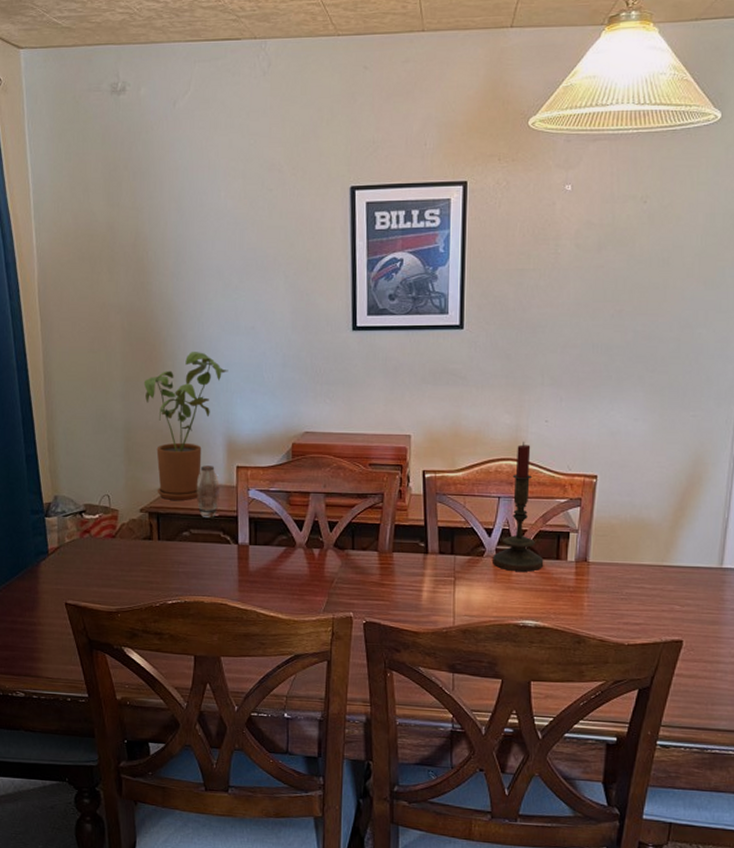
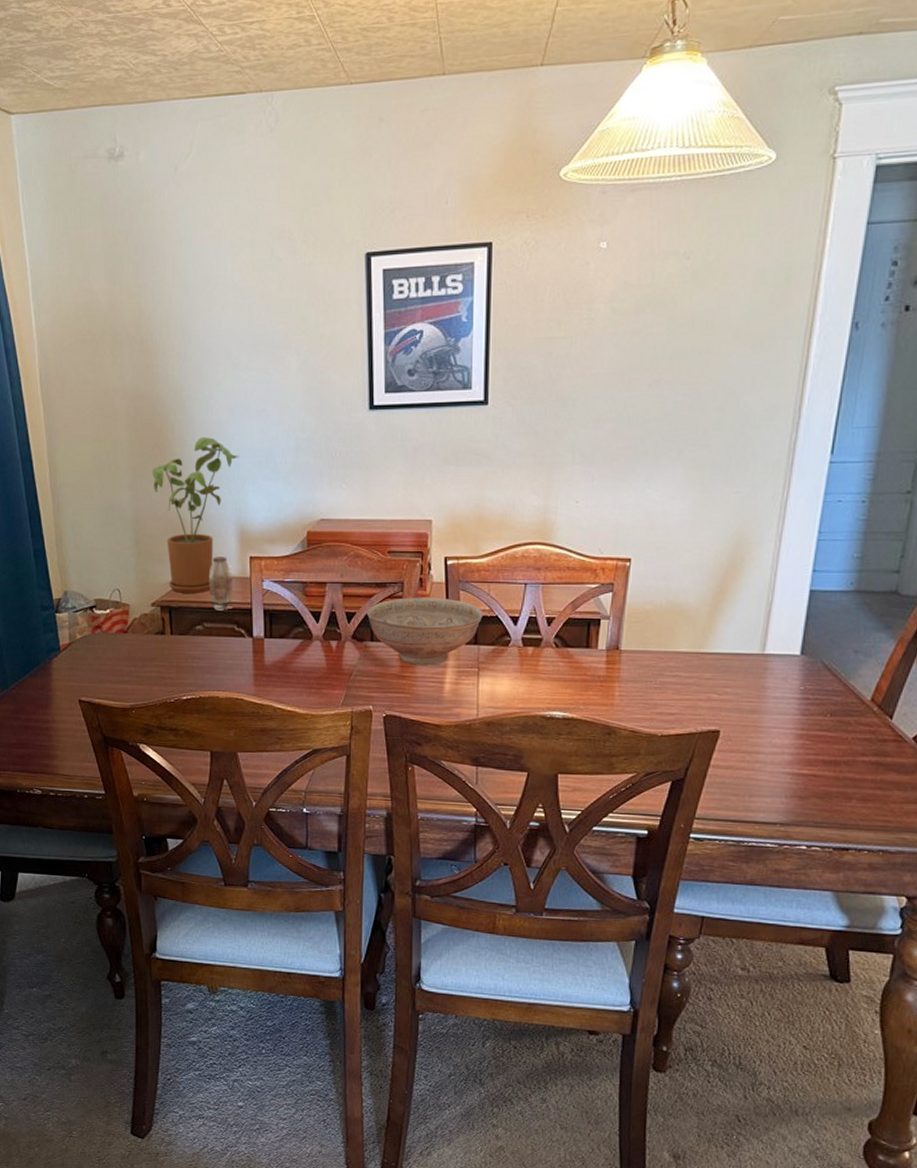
decorative bowl: none [349,508,459,574] -> present [367,597,483,665]
candle: present [493,442,544,572] -> none [518,524,573,661]

